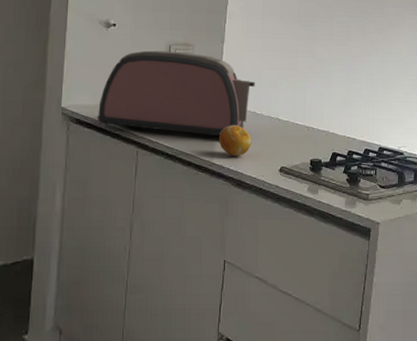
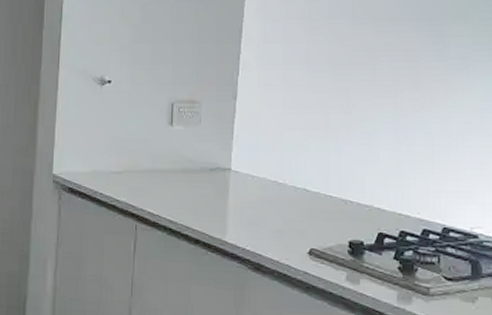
toaster: present [98,50,255,137] -> none [92,109,276,210]
fruit: present [218,125,252,157] -> none [231,197,273,235]

